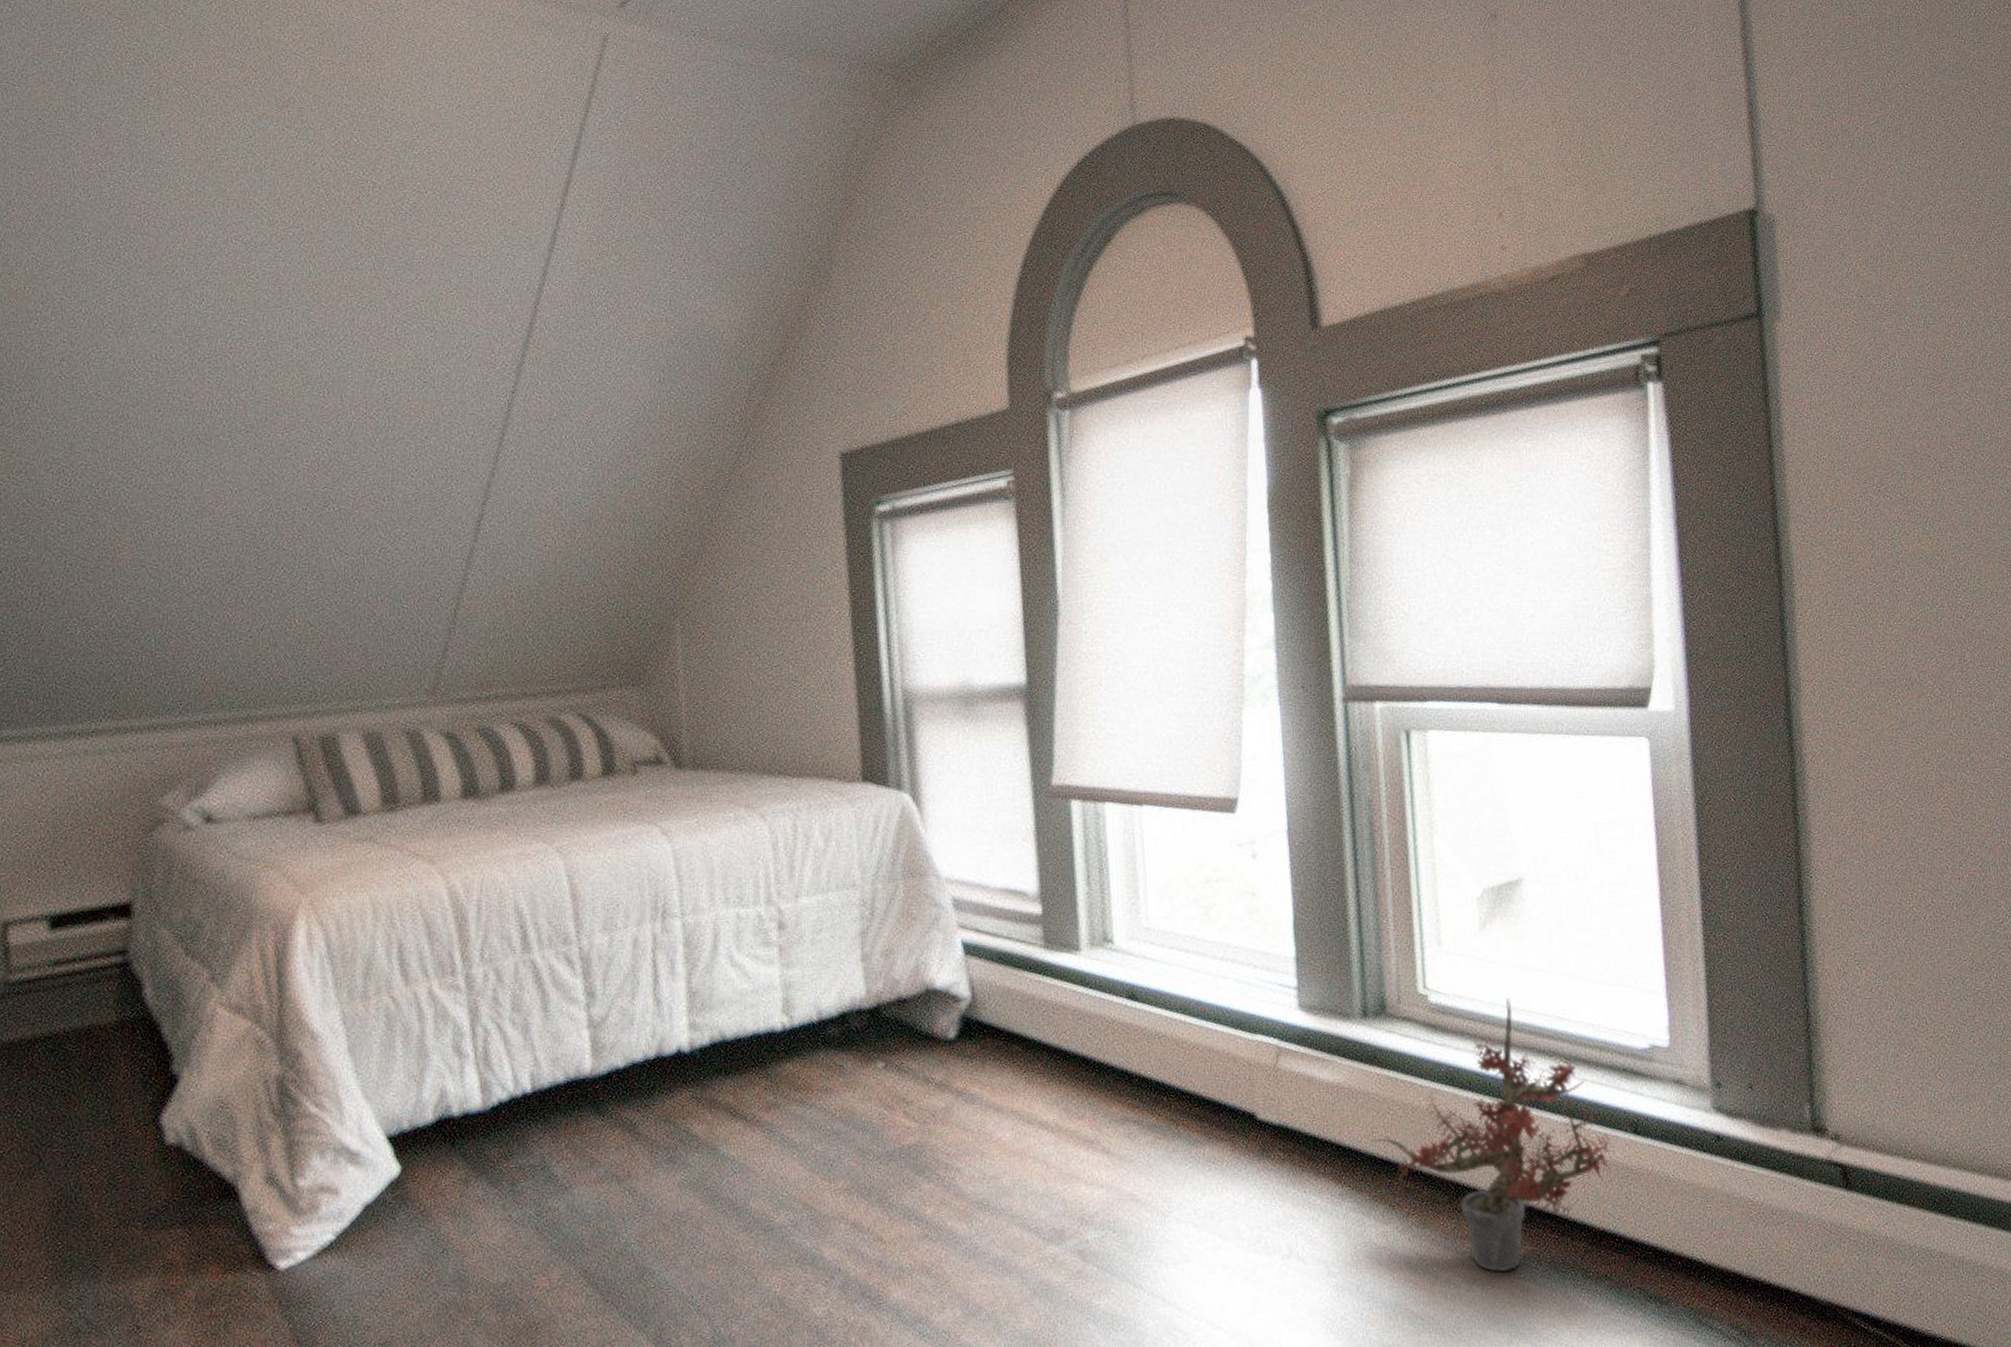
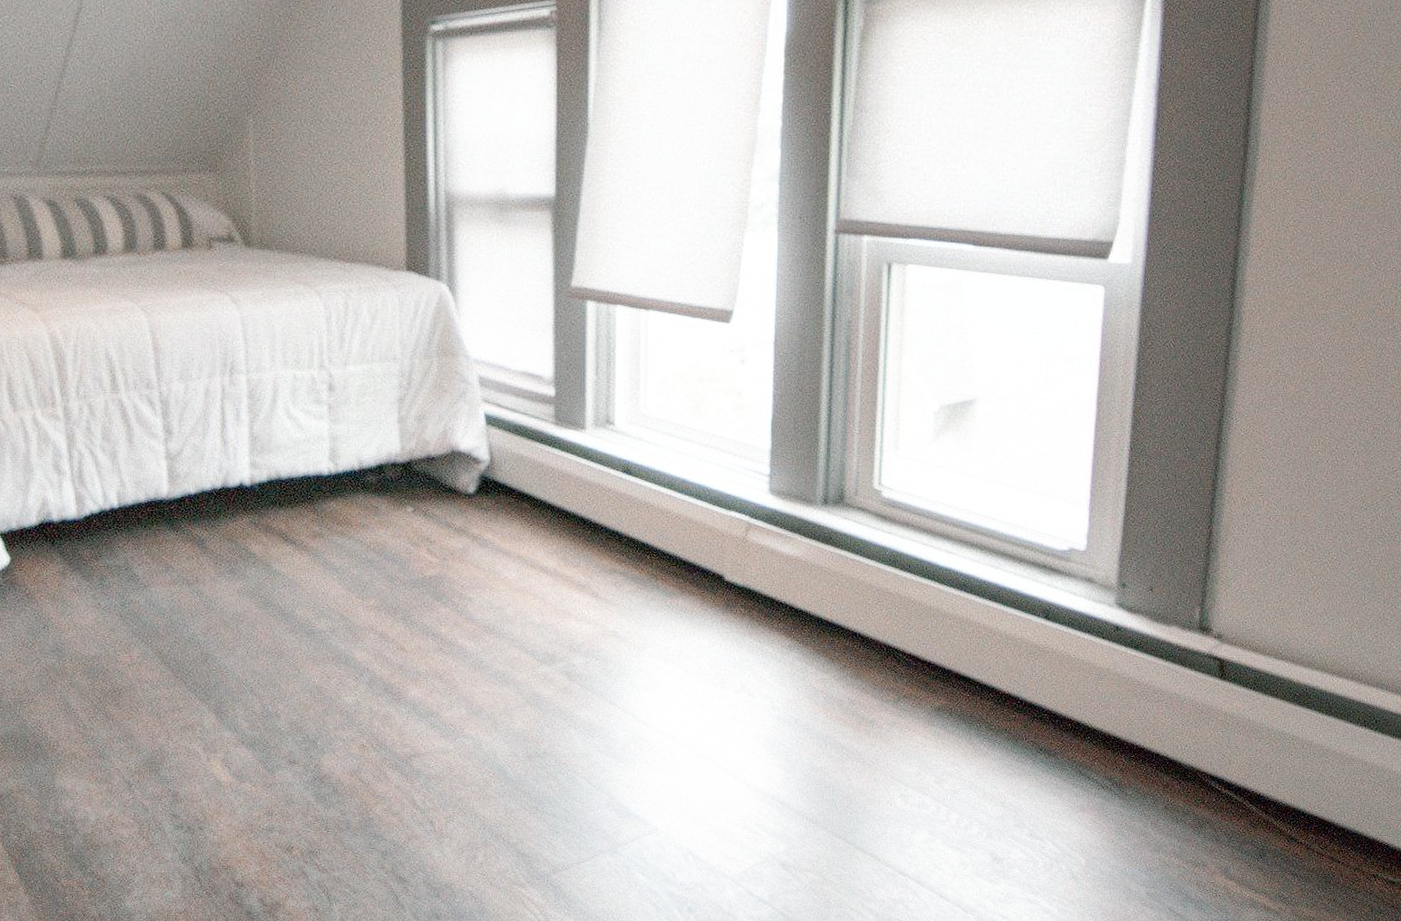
potted plant: present [1372,998,1616,1272] -> none [821,499,1028,719]

